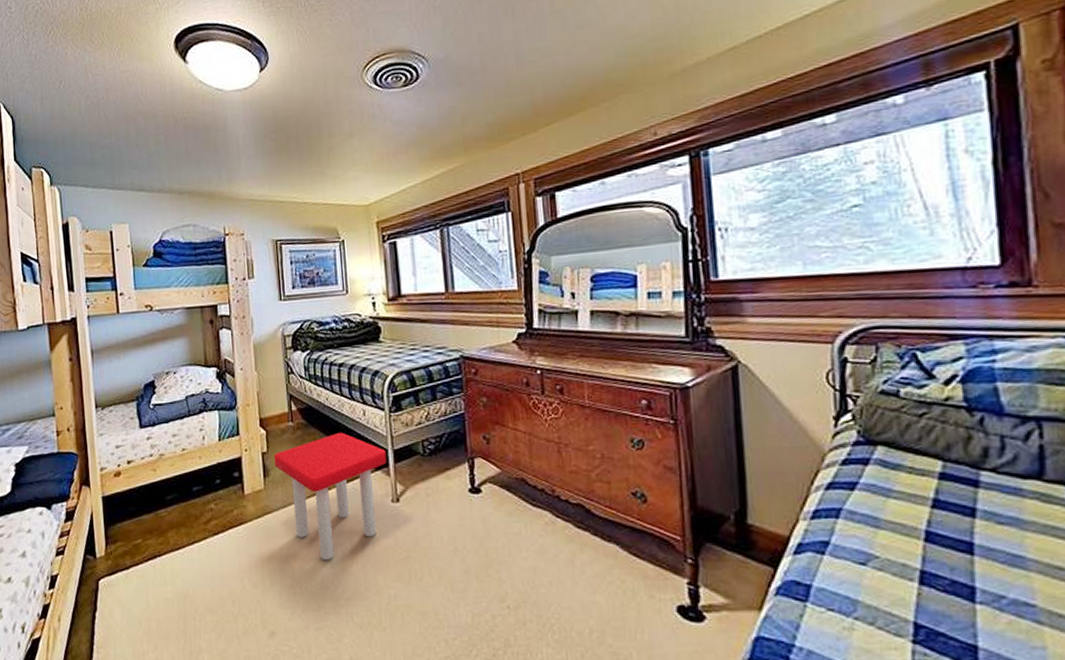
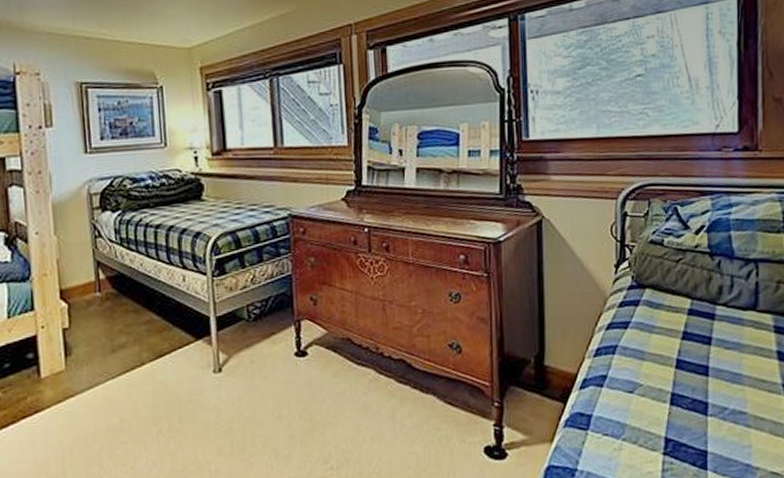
stool: present [274,432,387,560] -> none [77,300,209,443]

